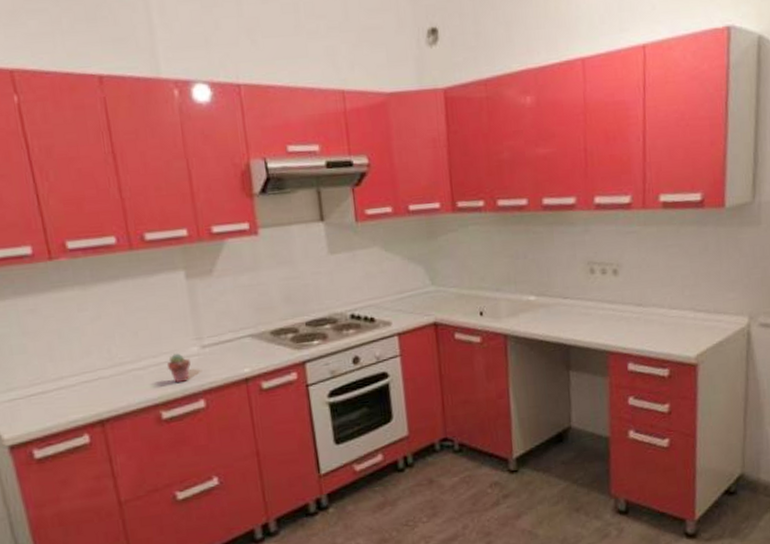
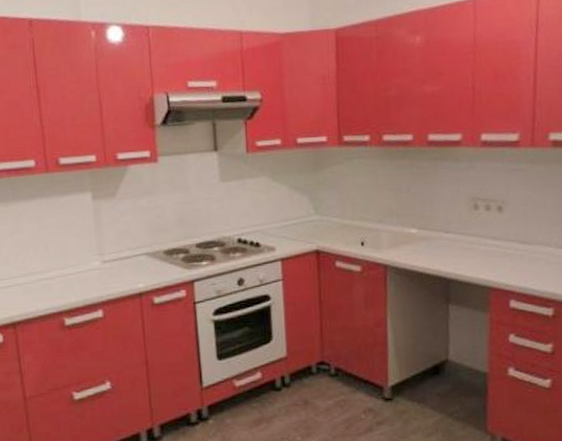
potted succulent: present [167,353,191,383] -> none [71,266,92,294]

